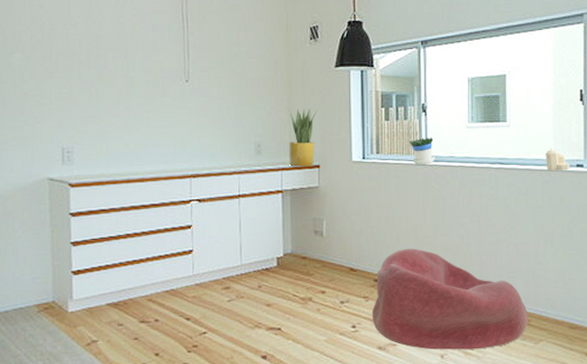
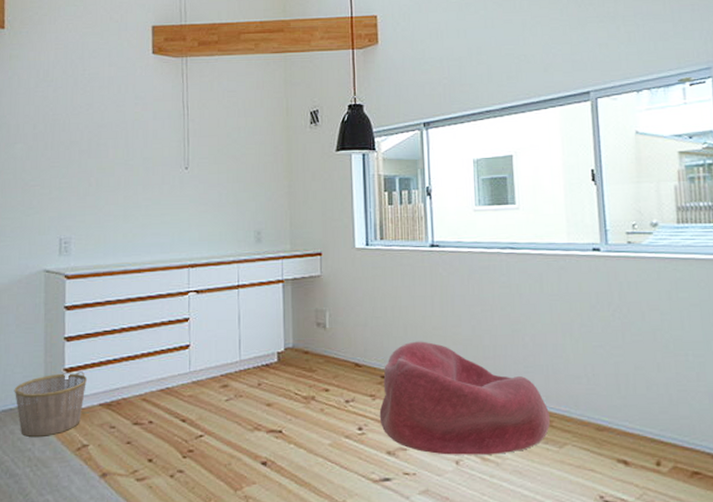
basket: none [23,274,95,333] -> present [14,371,88,437]
planter: present [289,108,317,167] -> none [289,193,318,255]
flowerpot: present [410,137,435,166] -> none [415,221,442,252]
candle: present [545,147,570,172] -> none [559,230,586,256]

